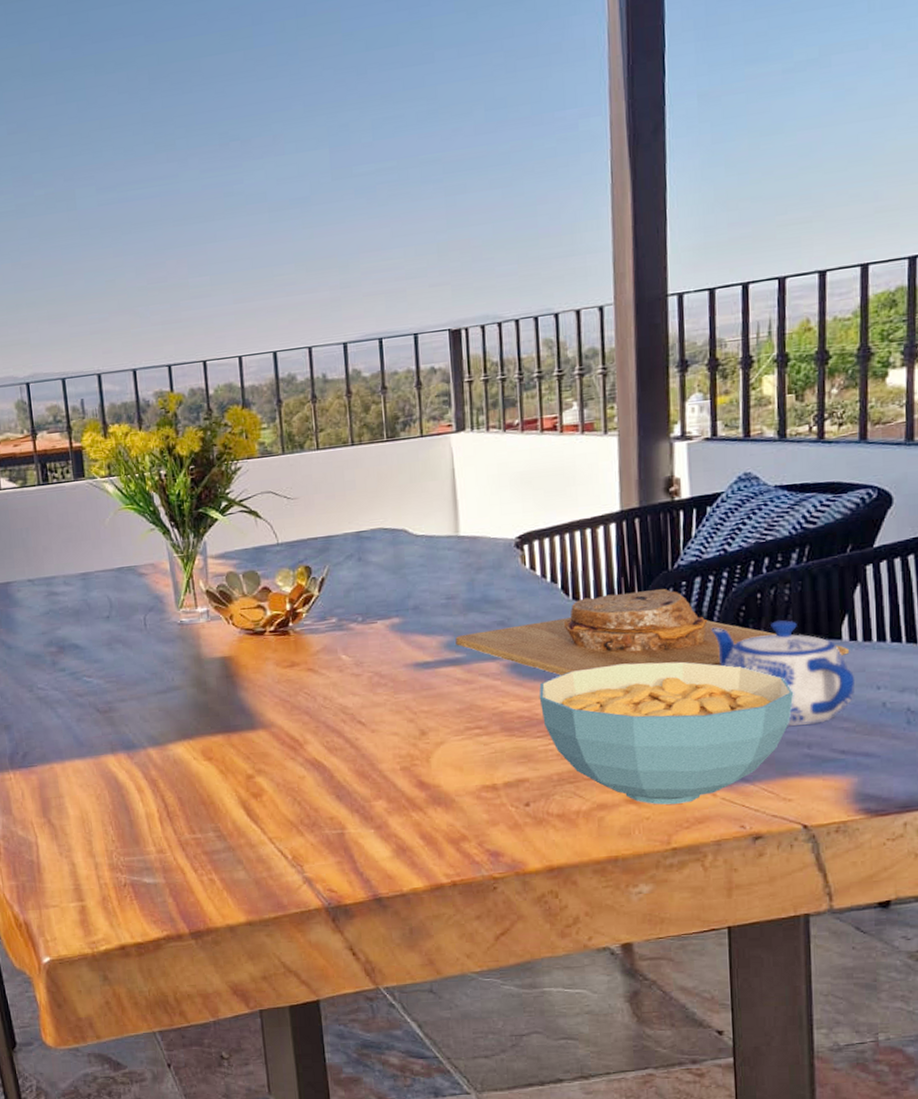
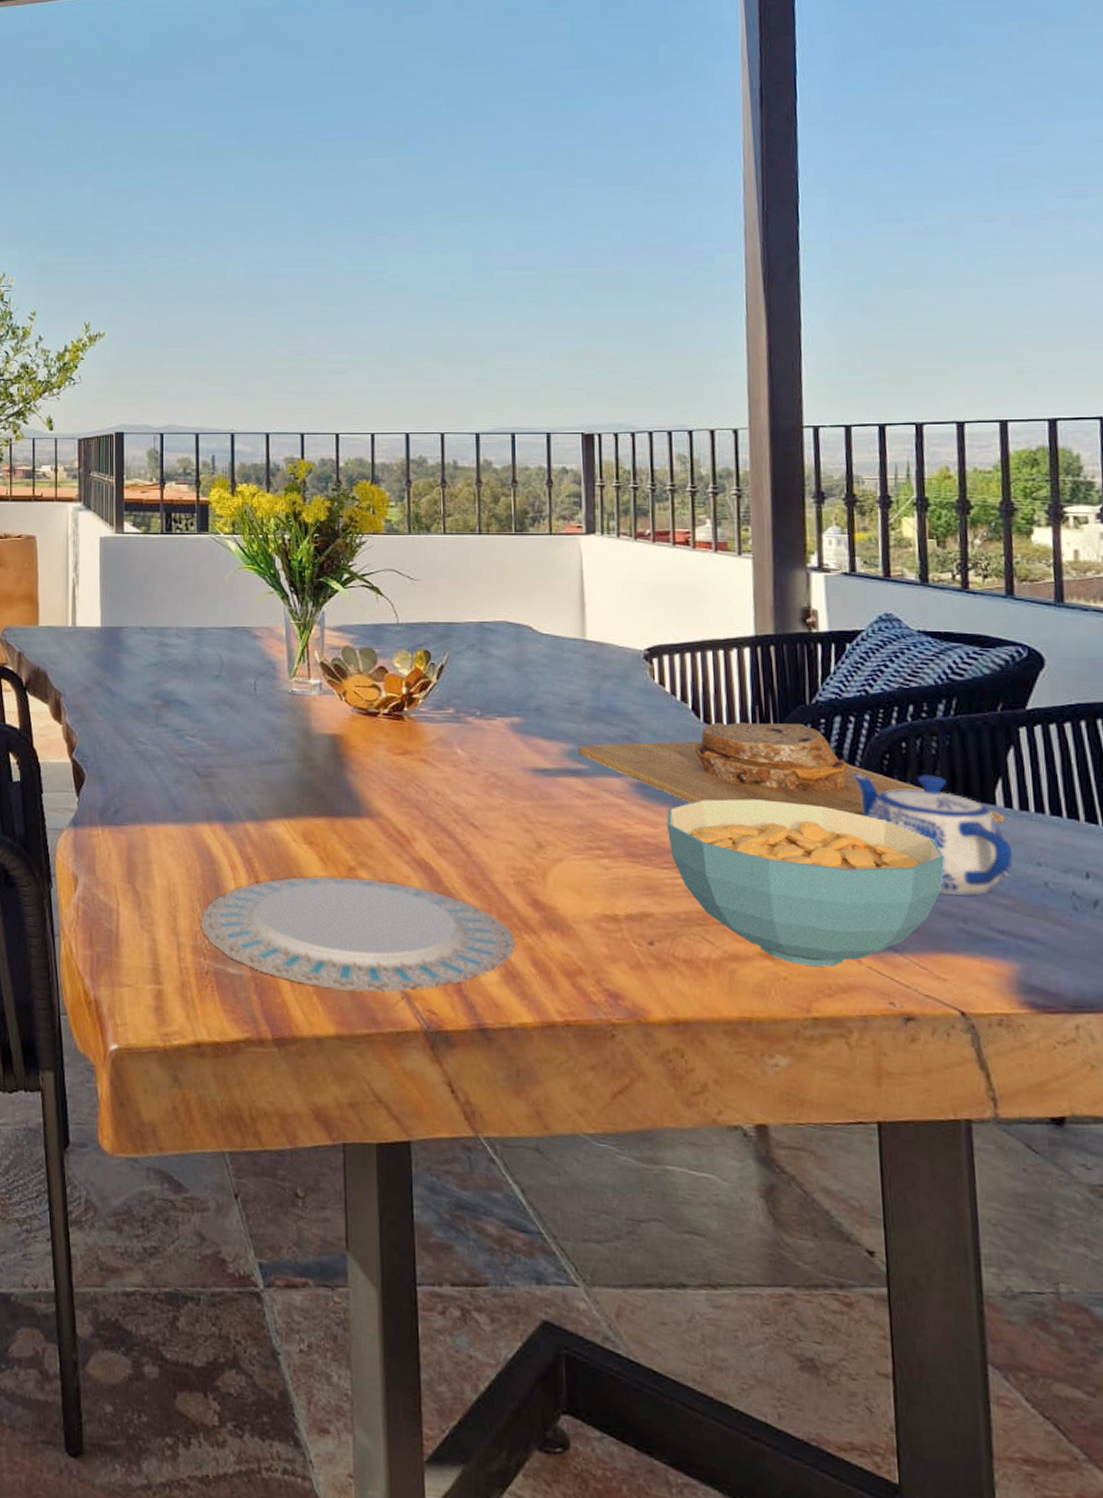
plate: none [115,783,404,885] -> present [201,876,515,993]

